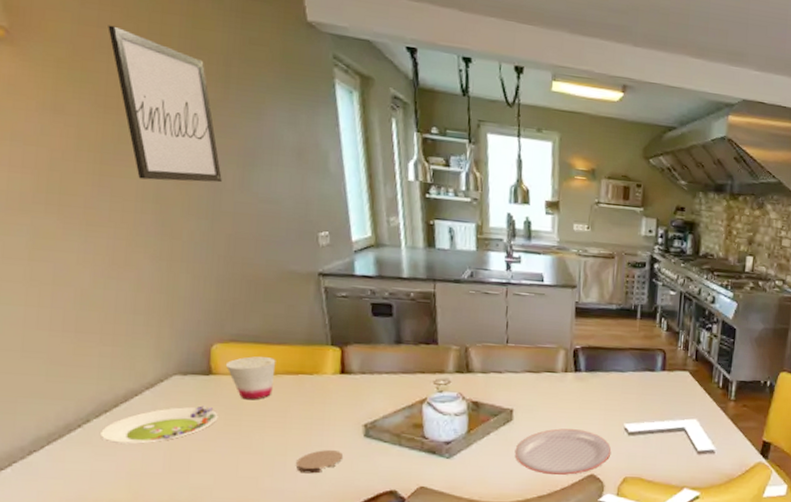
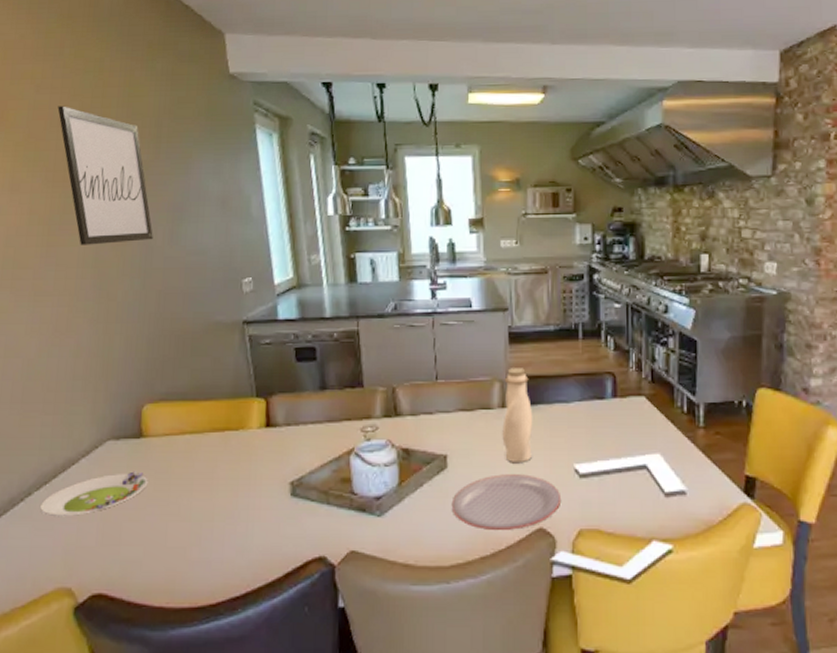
cup: present [225,356,276,400] -> none [155,415,203,462]
coaster: present [295,449,344,474] -> none [222,512,271,541]
water bottle: none [563,338,592,420] -> present [502,368,533,464]

